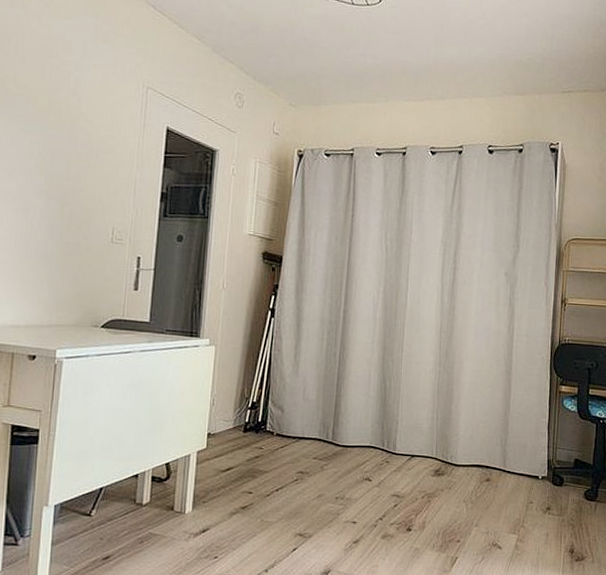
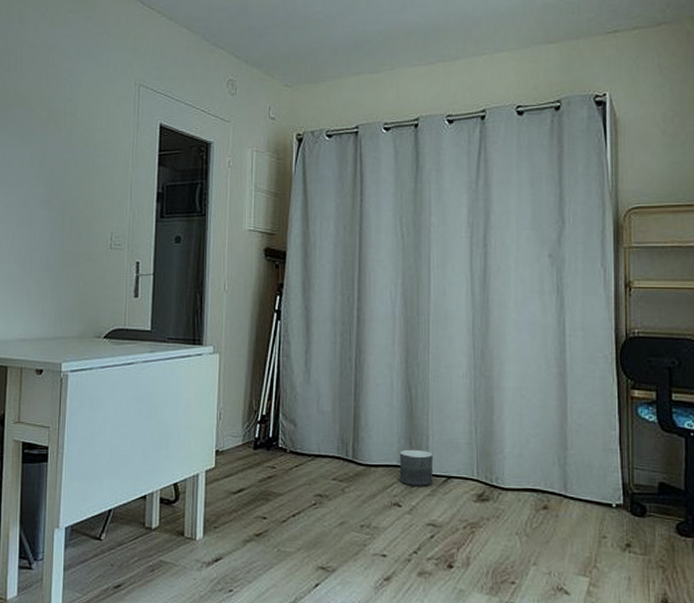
planter: none [371,432,401,464] -> present [399,449,434,487]

